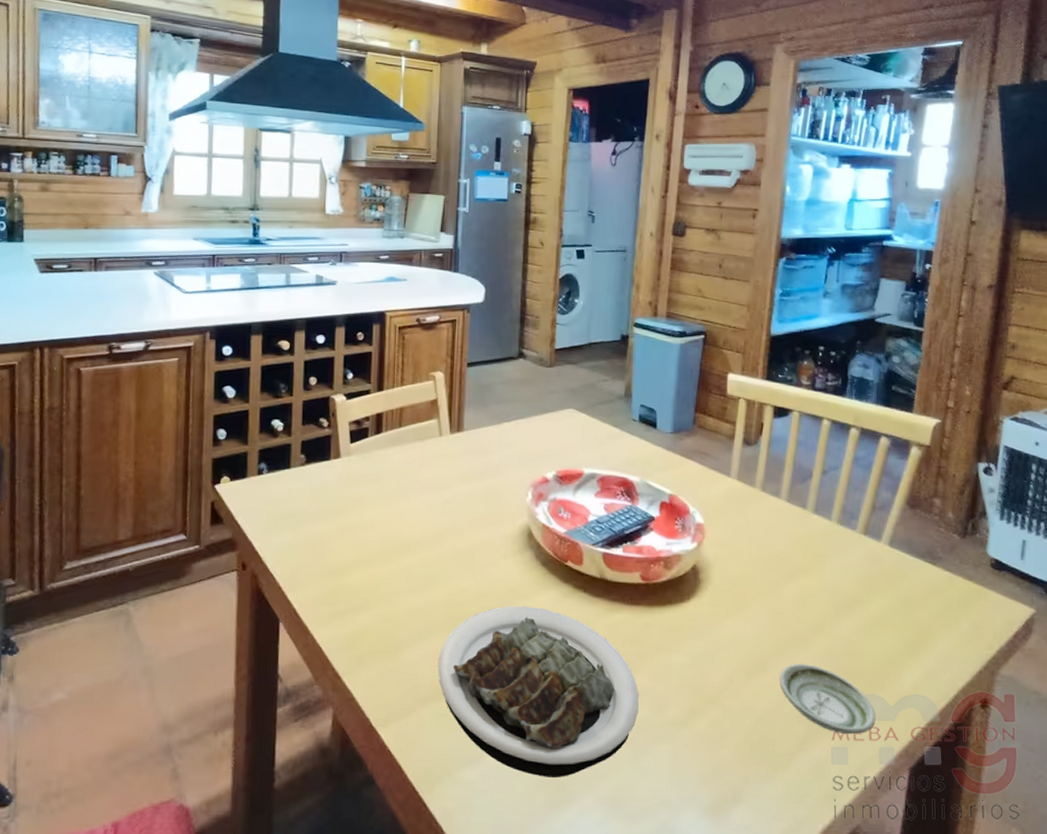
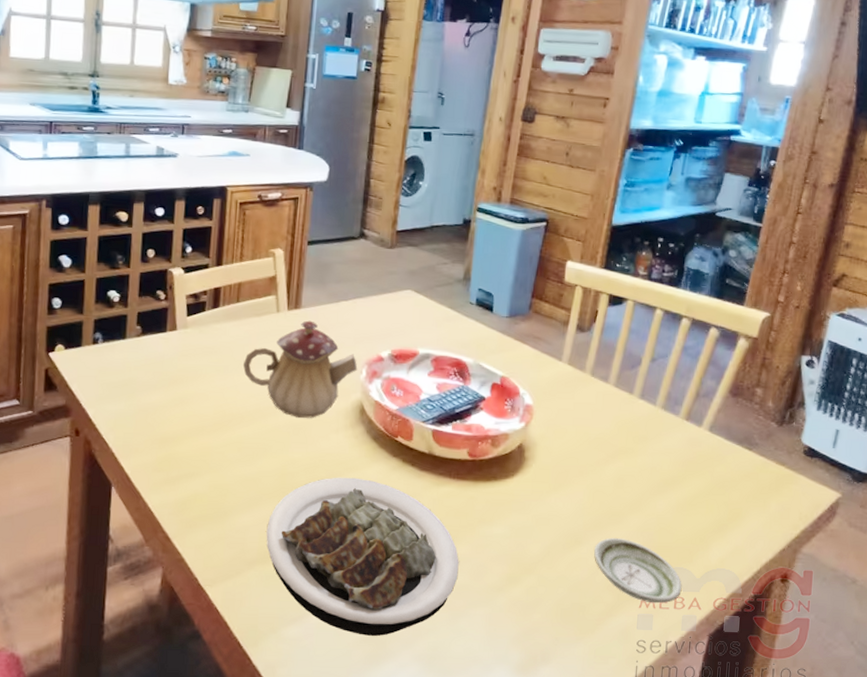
teapot: none [407,443,523,544] -> present [242,320,358,418]

